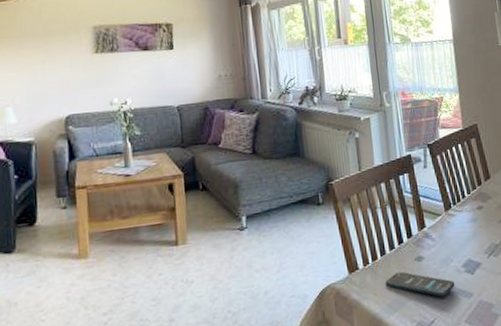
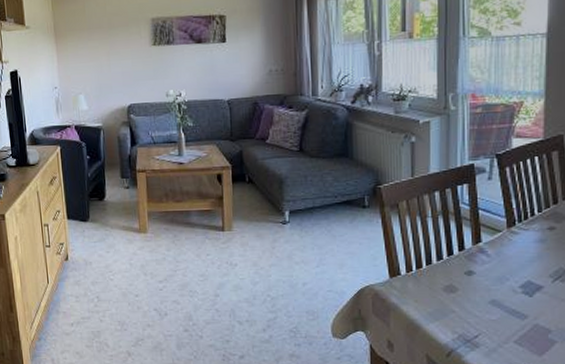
smartphone: present [385,271,455,297] -> none [428,283,508,314]

